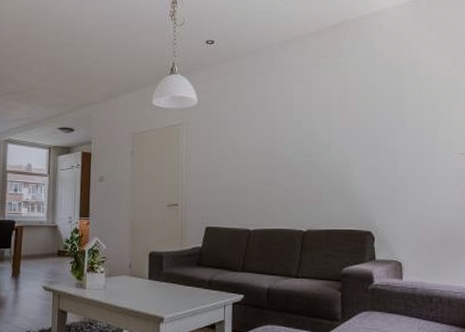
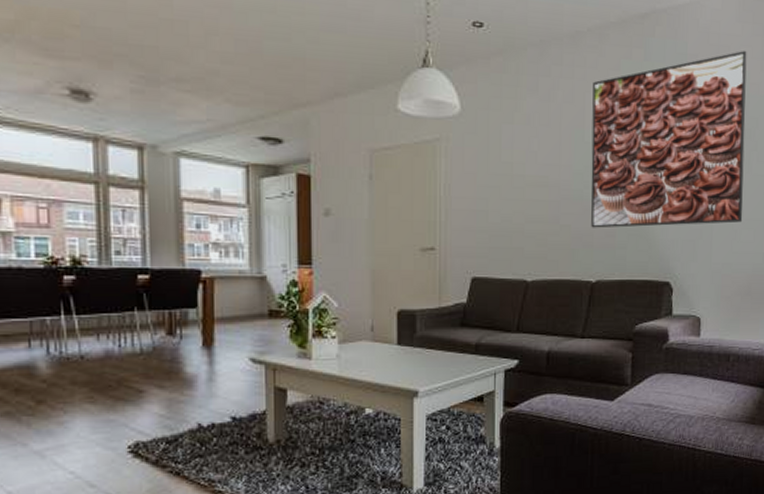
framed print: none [298,44,434,188] -> present [591,50,747,228]

